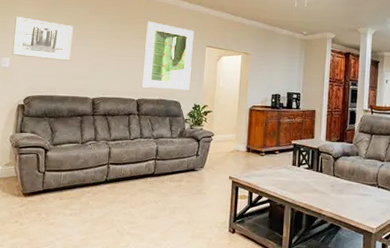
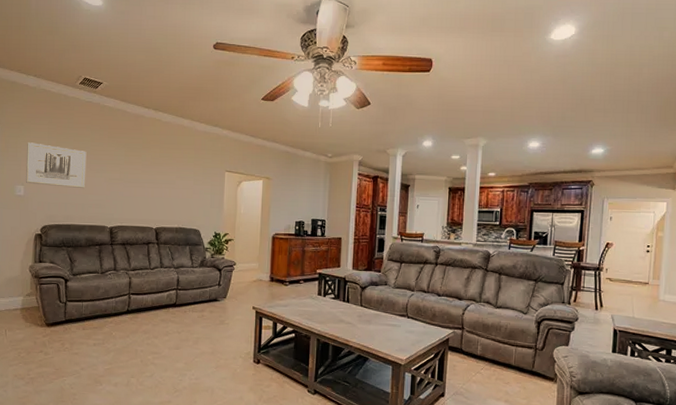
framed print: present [141,21,195,91] -> none [159,145,213,218]

